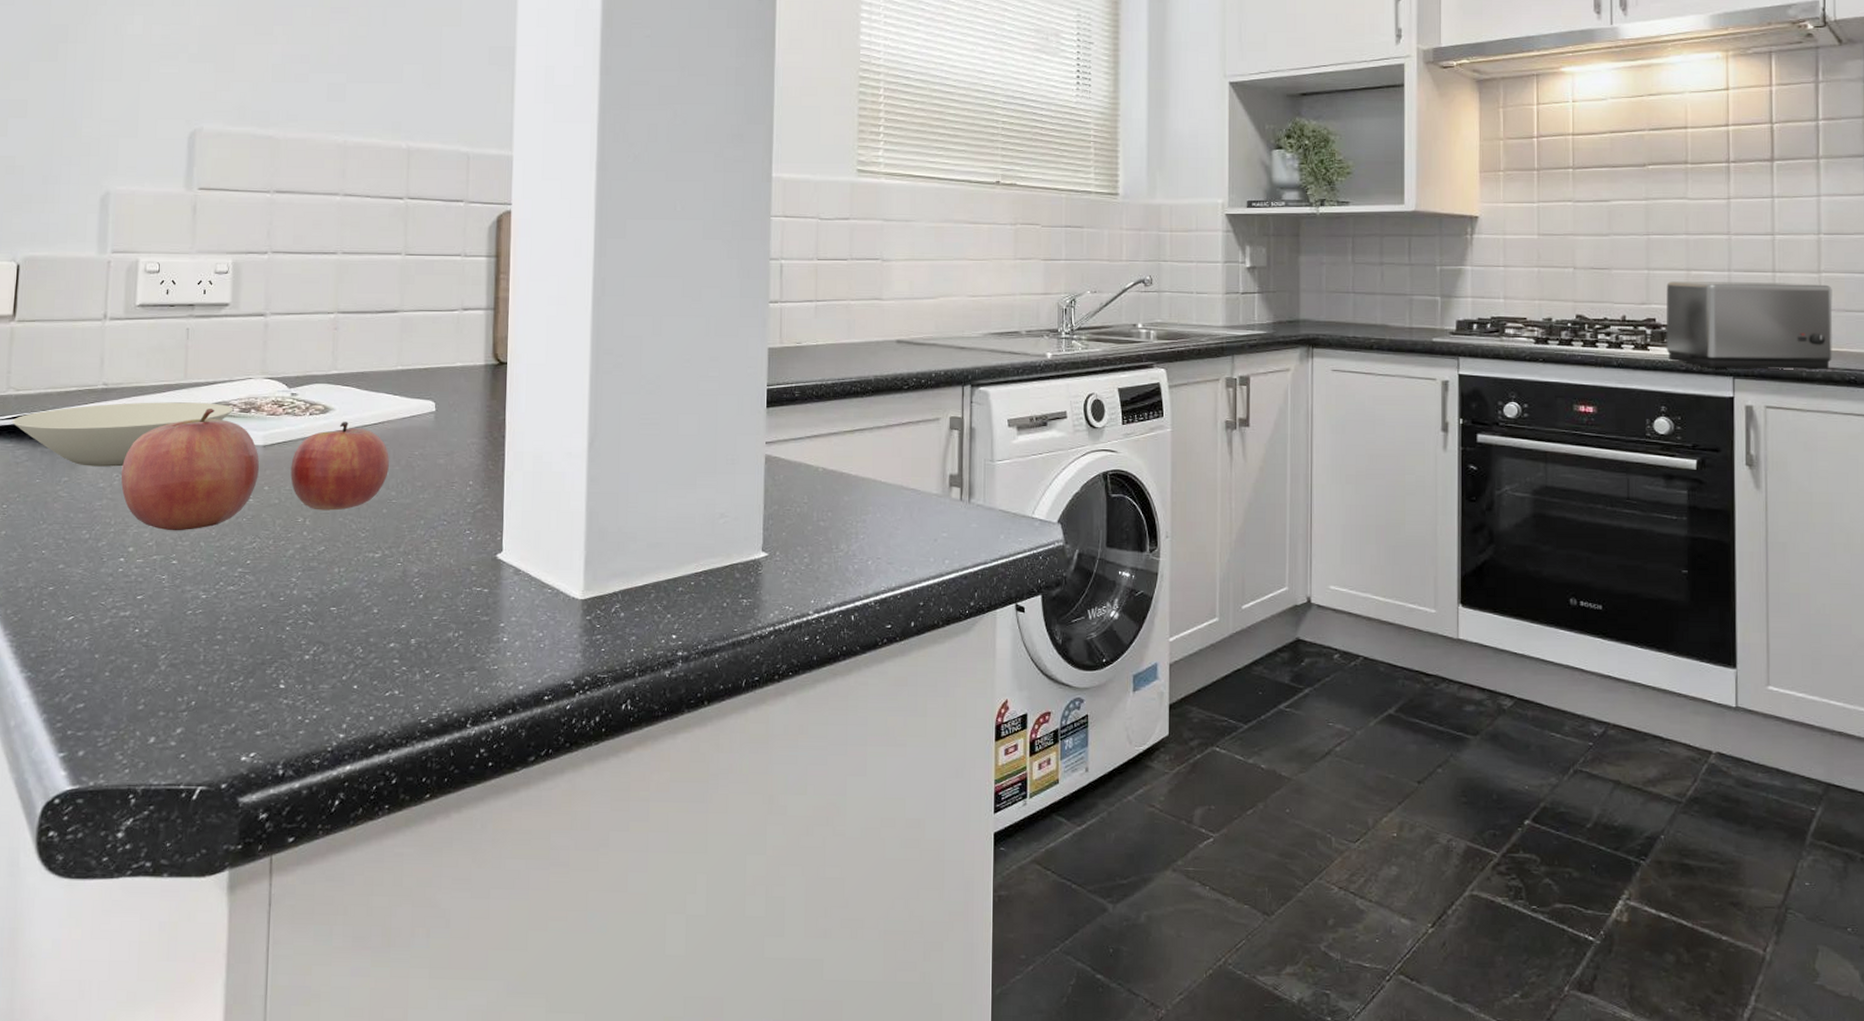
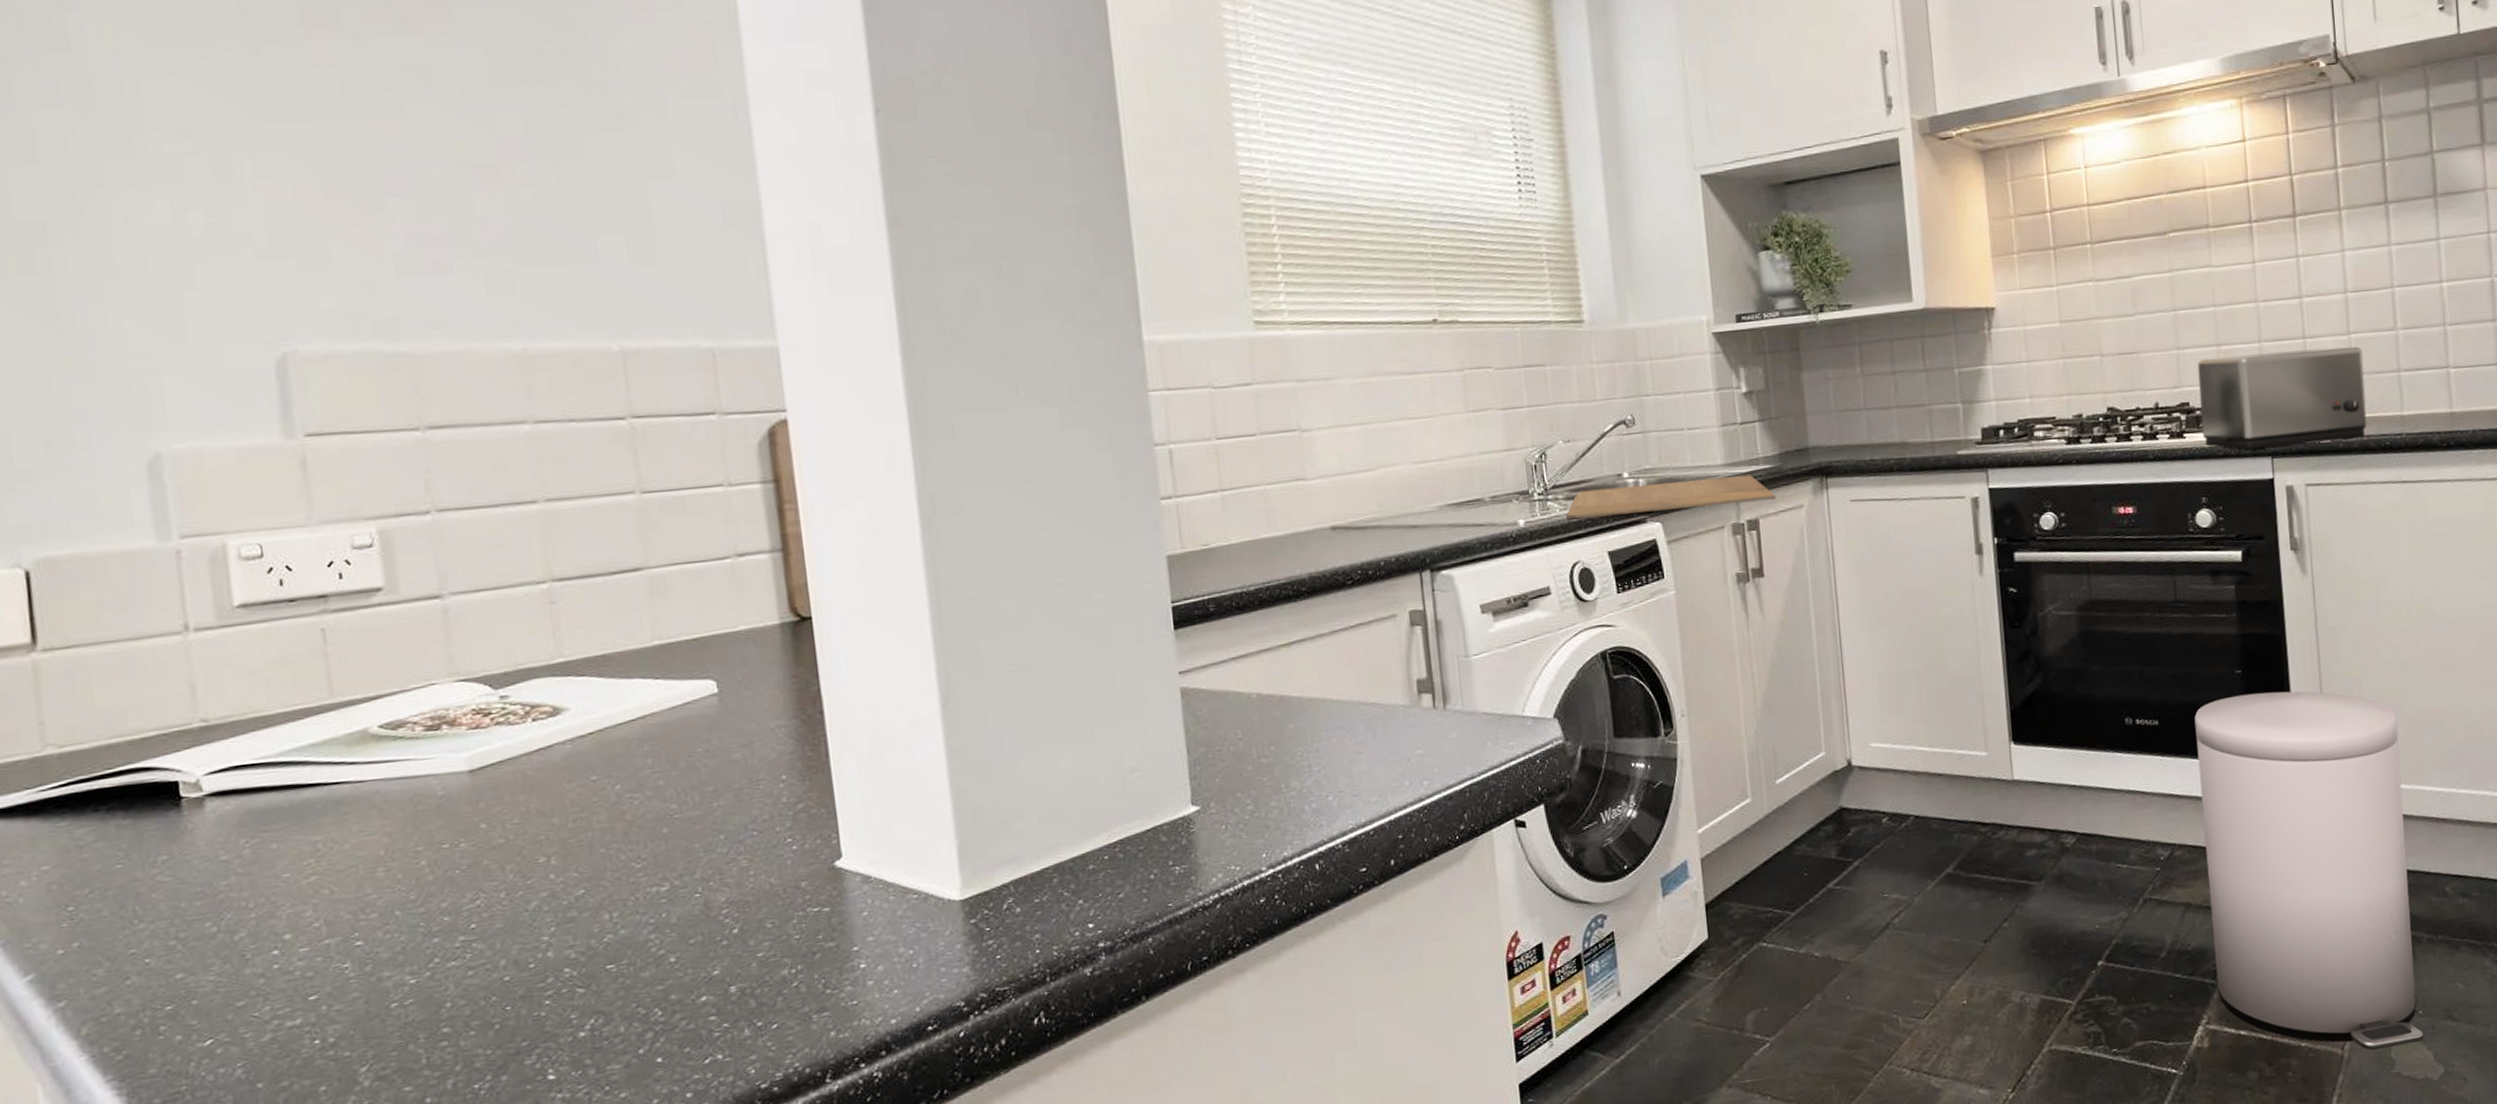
bowl: present [12,402,234,467] -> none [60,724,415,836]
fruit: present [121,408,260,531] -> none [252,731,469,904]
fruit: present [290,422,389,511] -> none [515,723,663,844]
chopping board: none [1086,335,1266,361] -> present [1566,475,1776,520]
pedal bin: none [1638,593,1852,959] -> present [2194,691,2424,1051]

